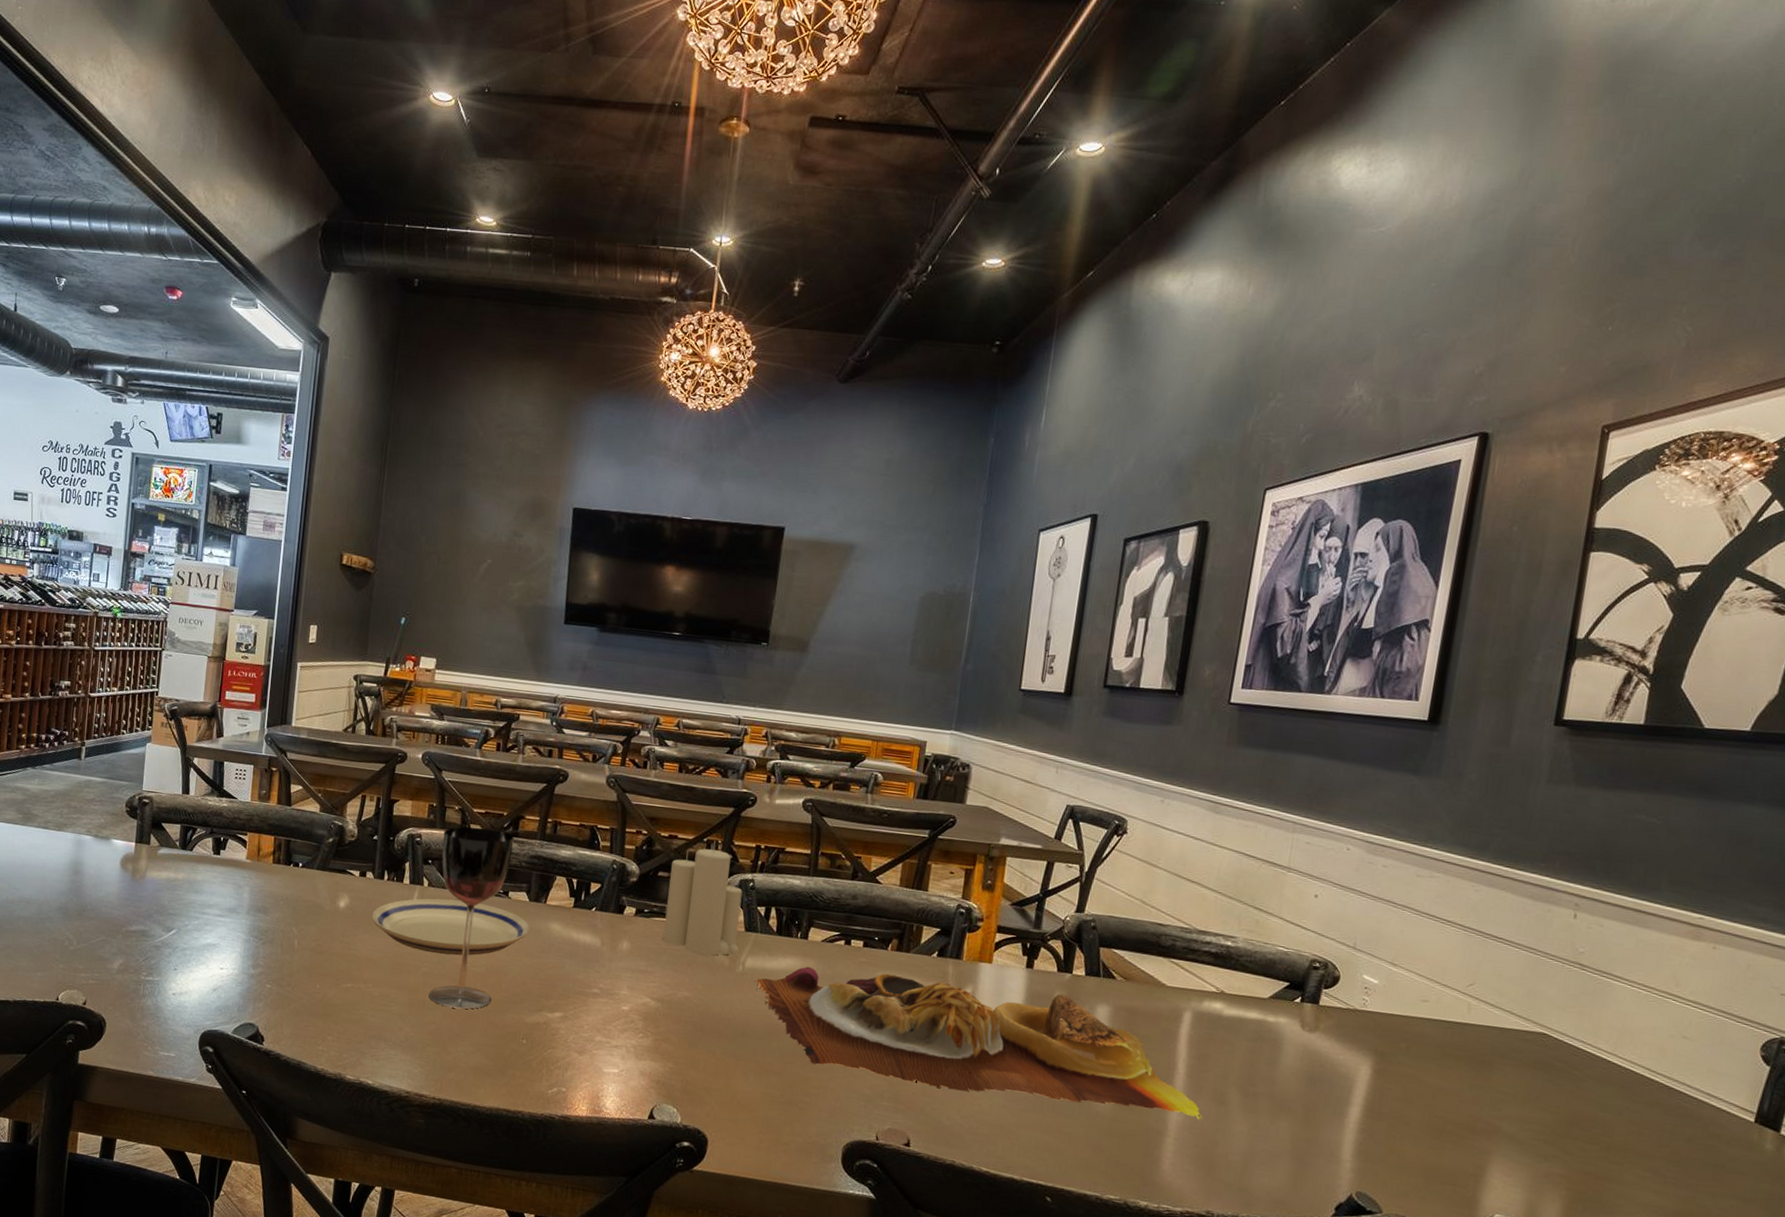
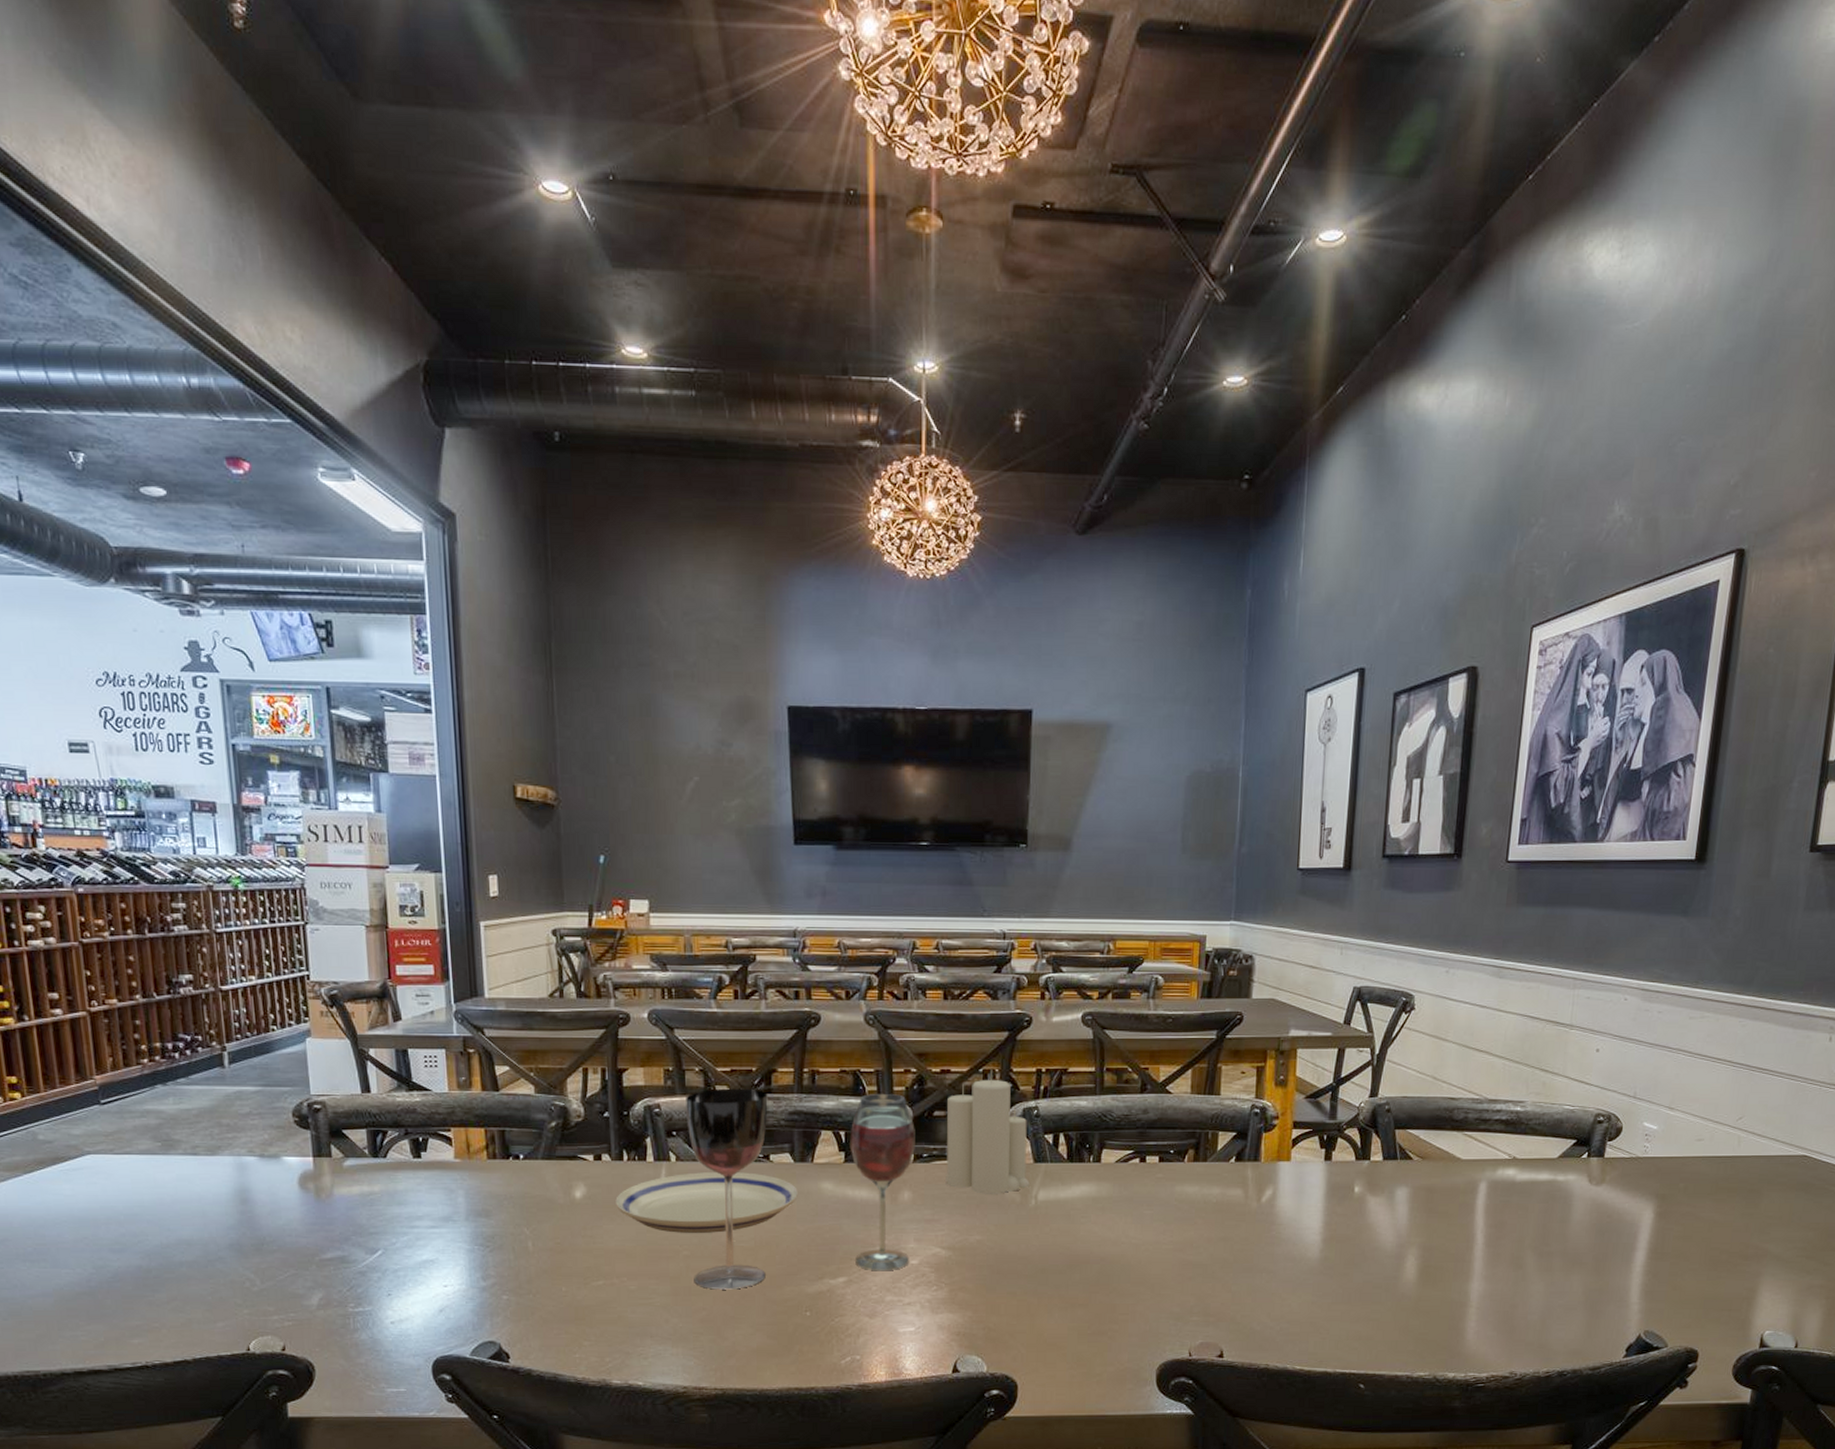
wineglass: none [572,849,640,1013] -> present [850,1094,915,1271]
platter: present [754,966,1202,1119] -> none [1049,1181,1502,1294]

